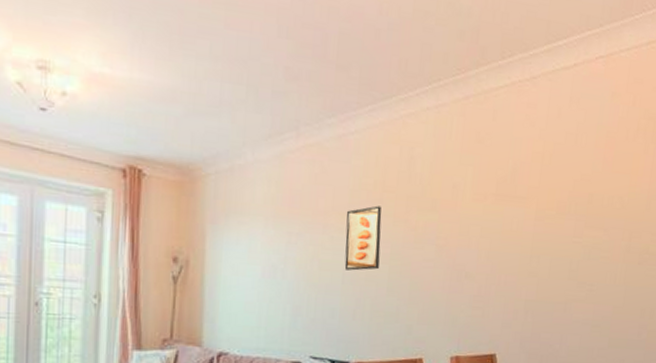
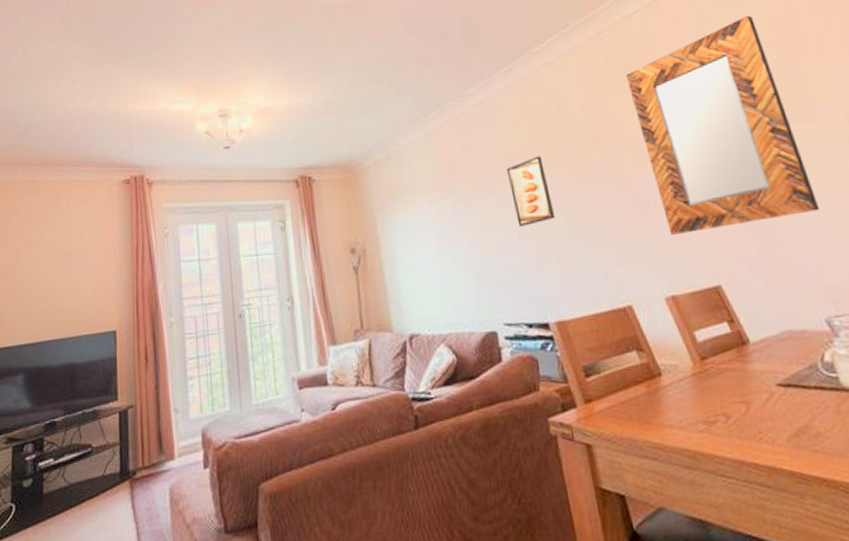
home mirror: none [470,120,594,308] -> present [626,15,820,235]

